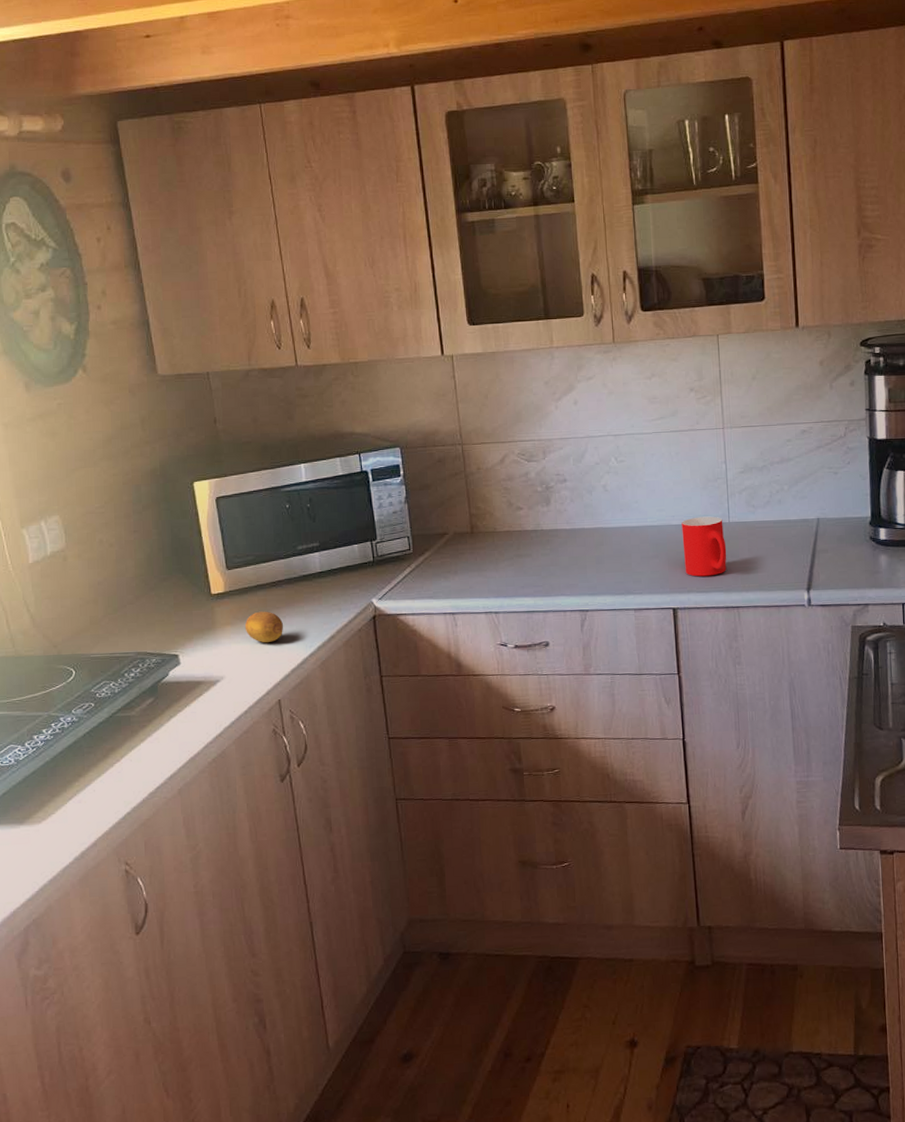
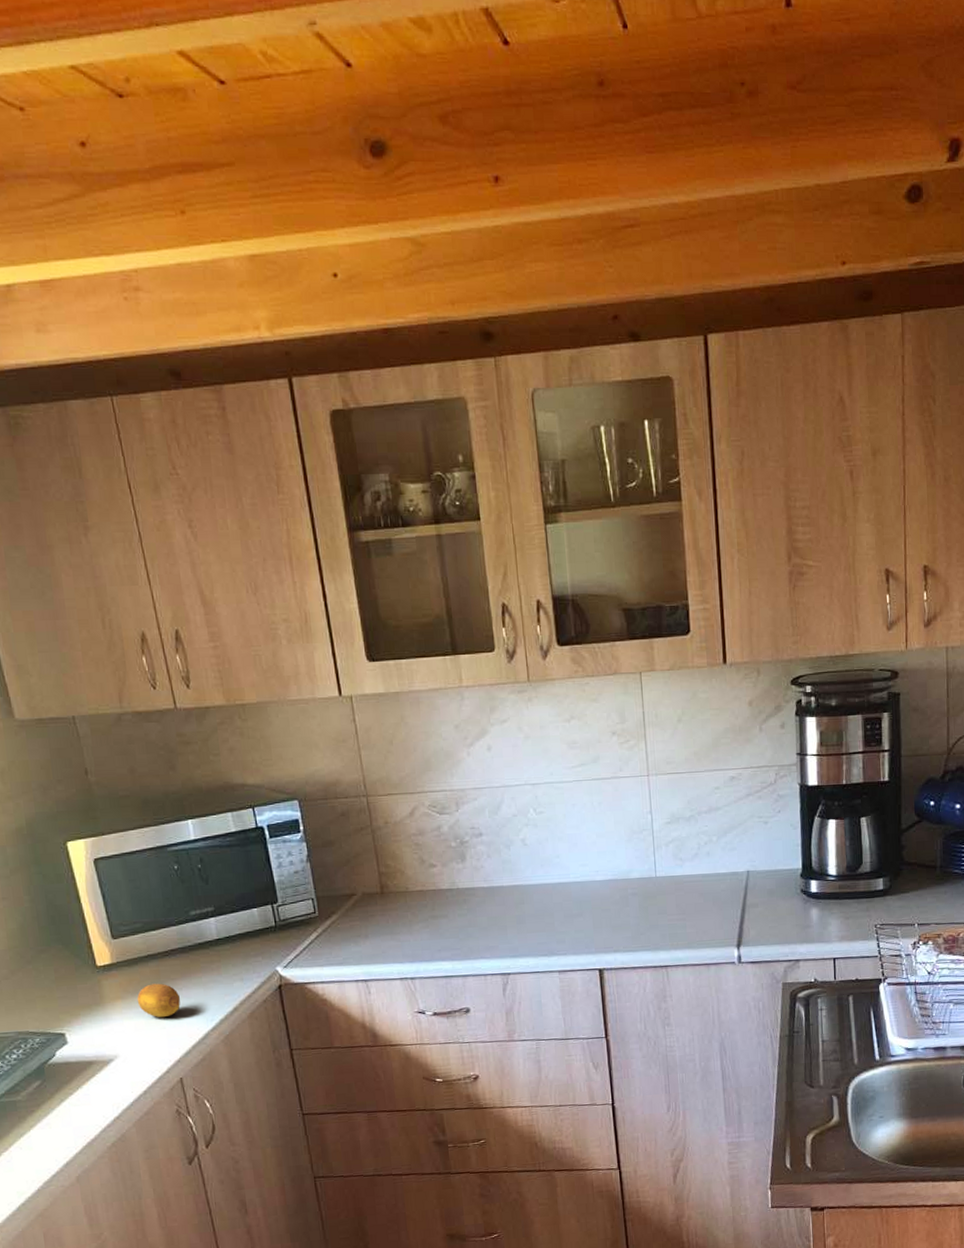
cup: present [681,516,727,577] -> none [606,870,654,935]

